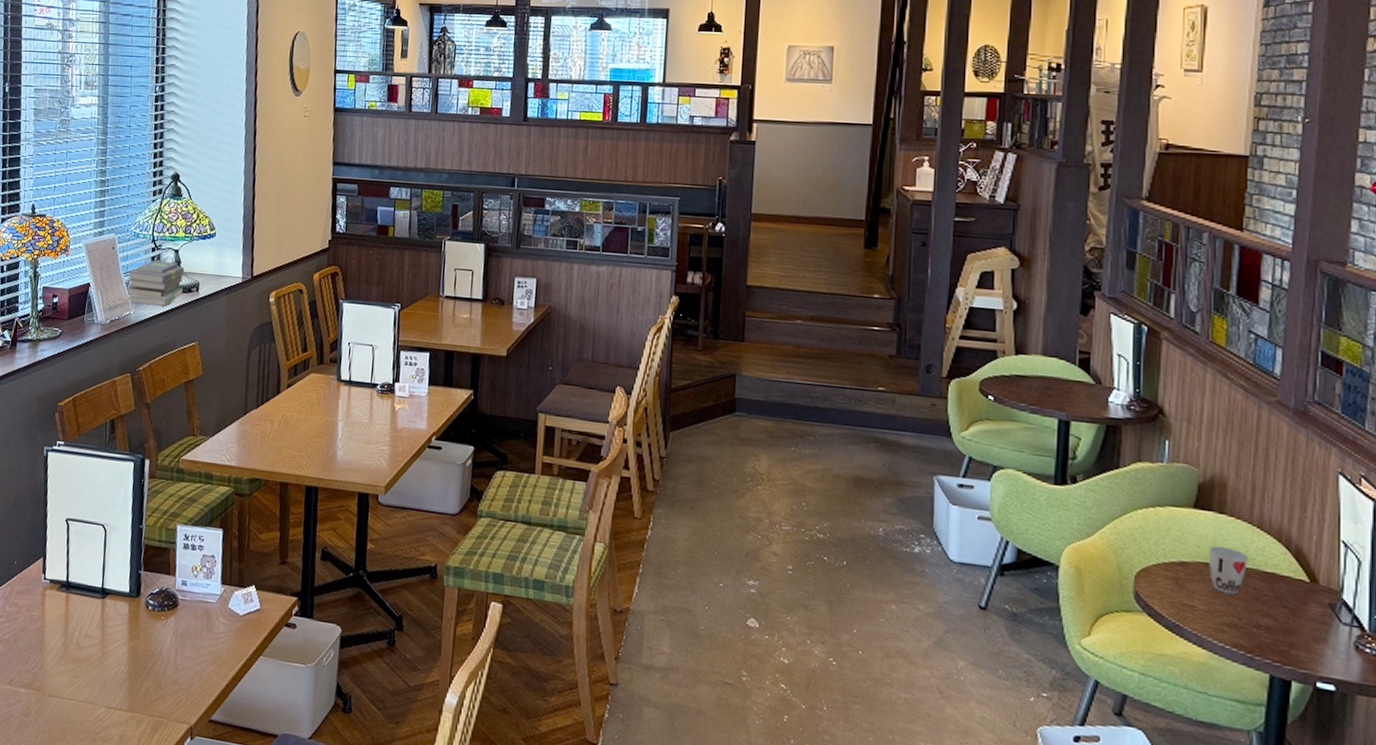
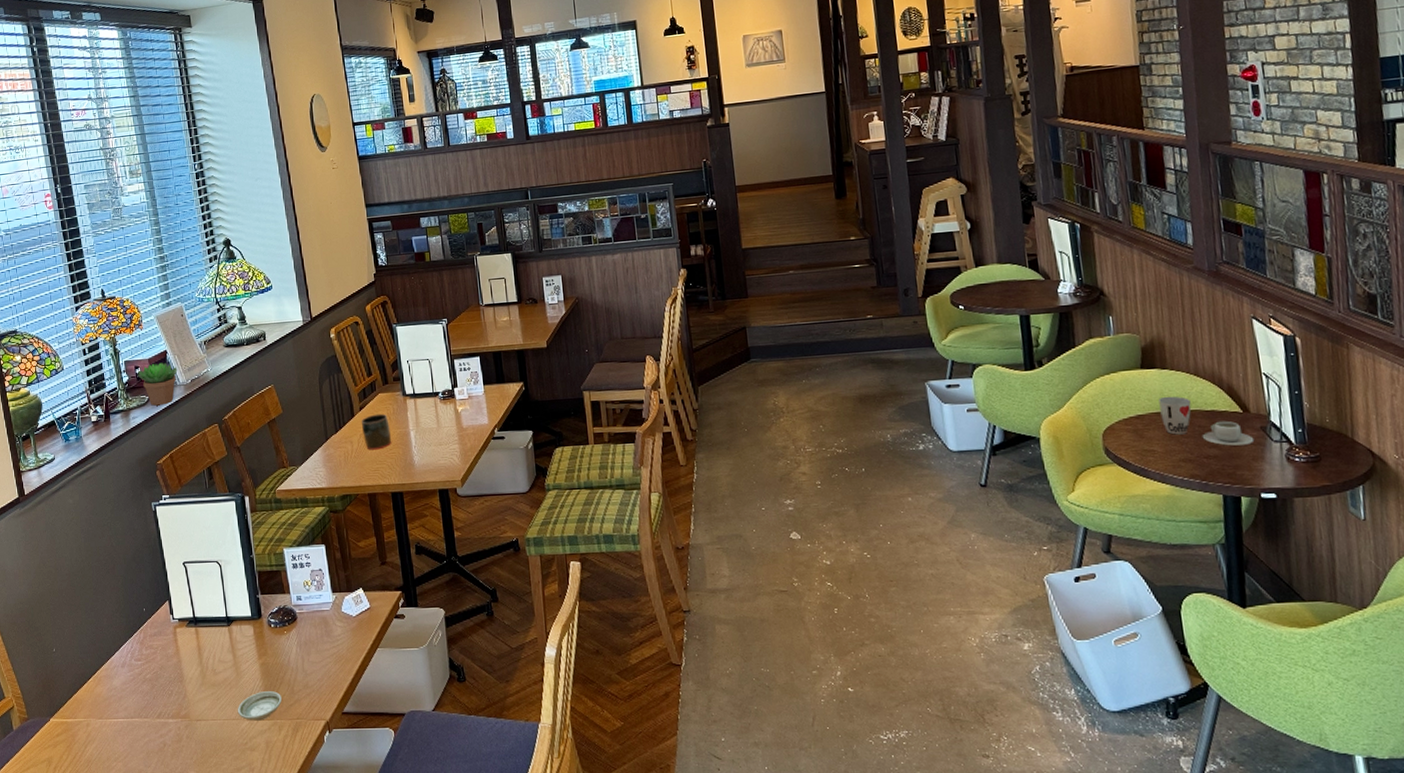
succulent plant: none [53,294,98,343] -> present [137,362,178,406]
saucer: none [95,678,147,711] -> present [237,691,283,721]
books: present [128,260,185,306] -> none [200,318,251,361]
mug: none [285,395,317,435] -> present [361,413,392,450]
teacup: none [1255,587,1319,622] -> present [1202,420,1255,446]

